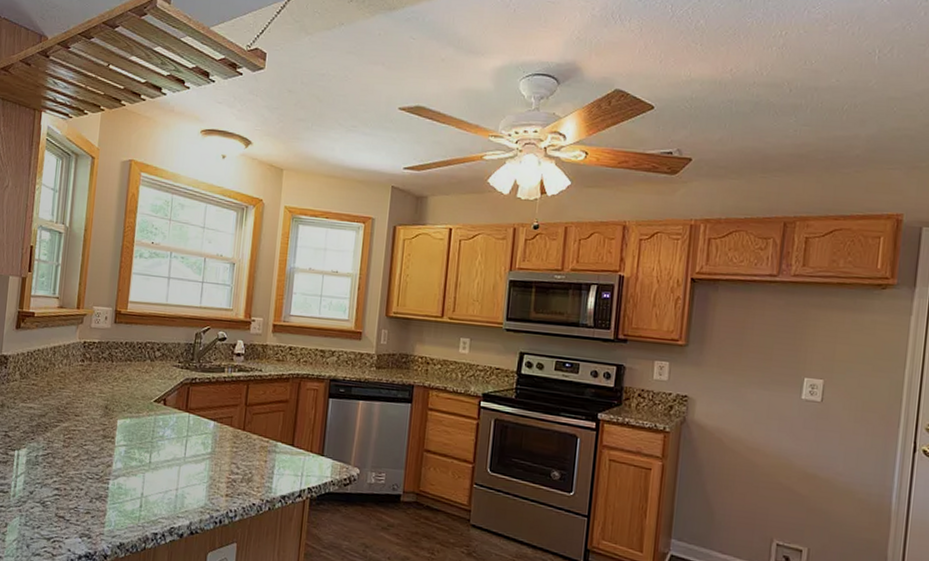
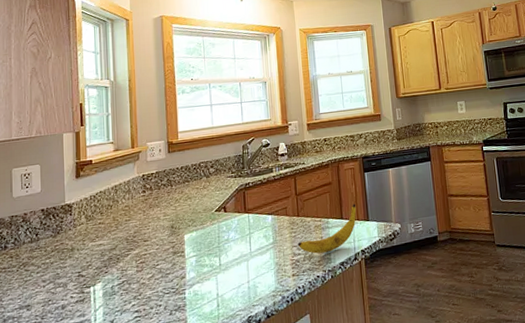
banana: none [237,431,312,480] -> present [297,203,356,254]

